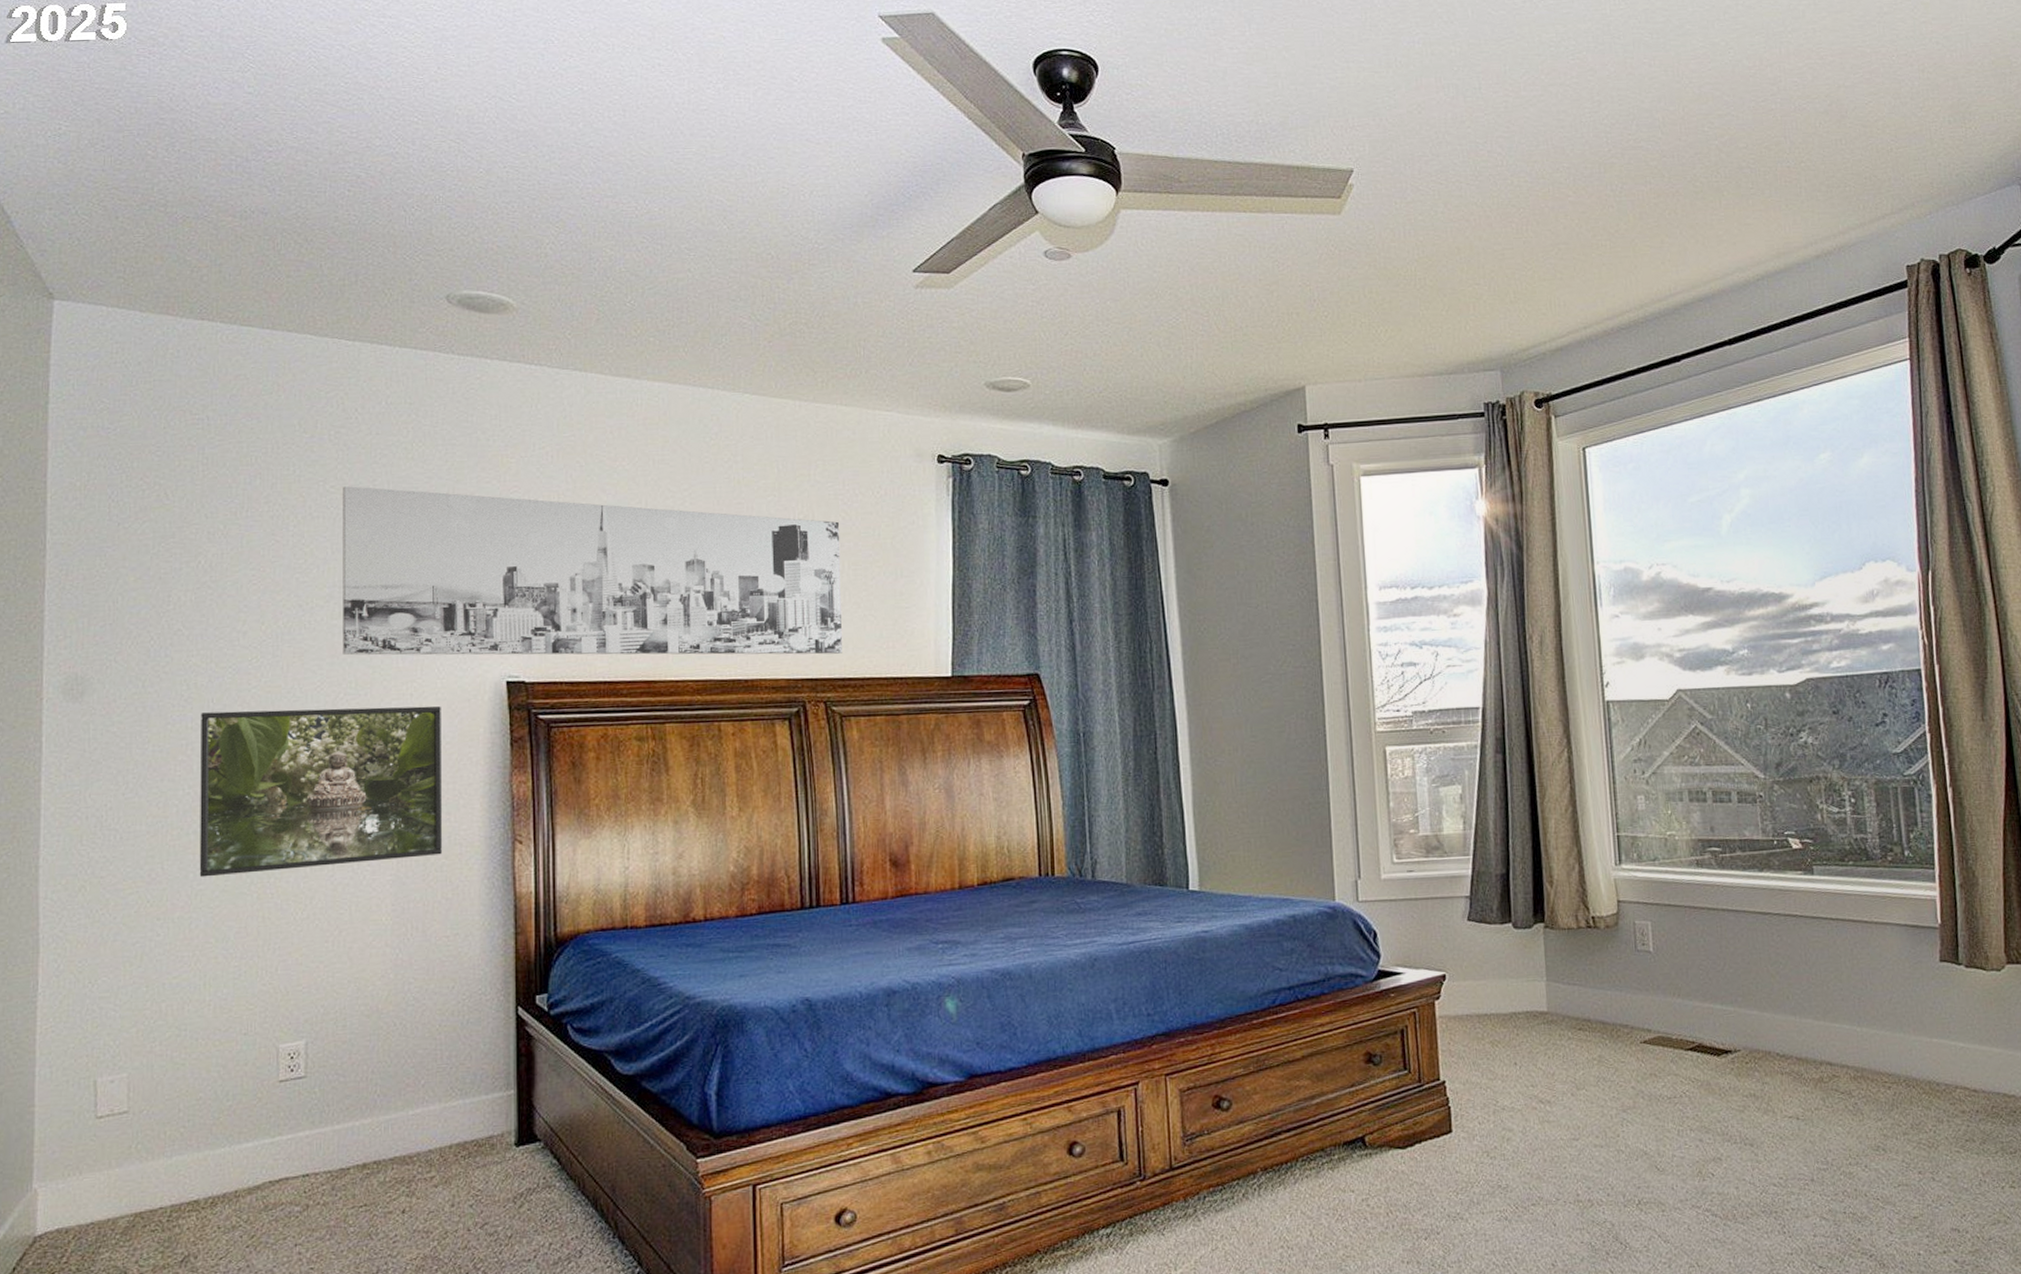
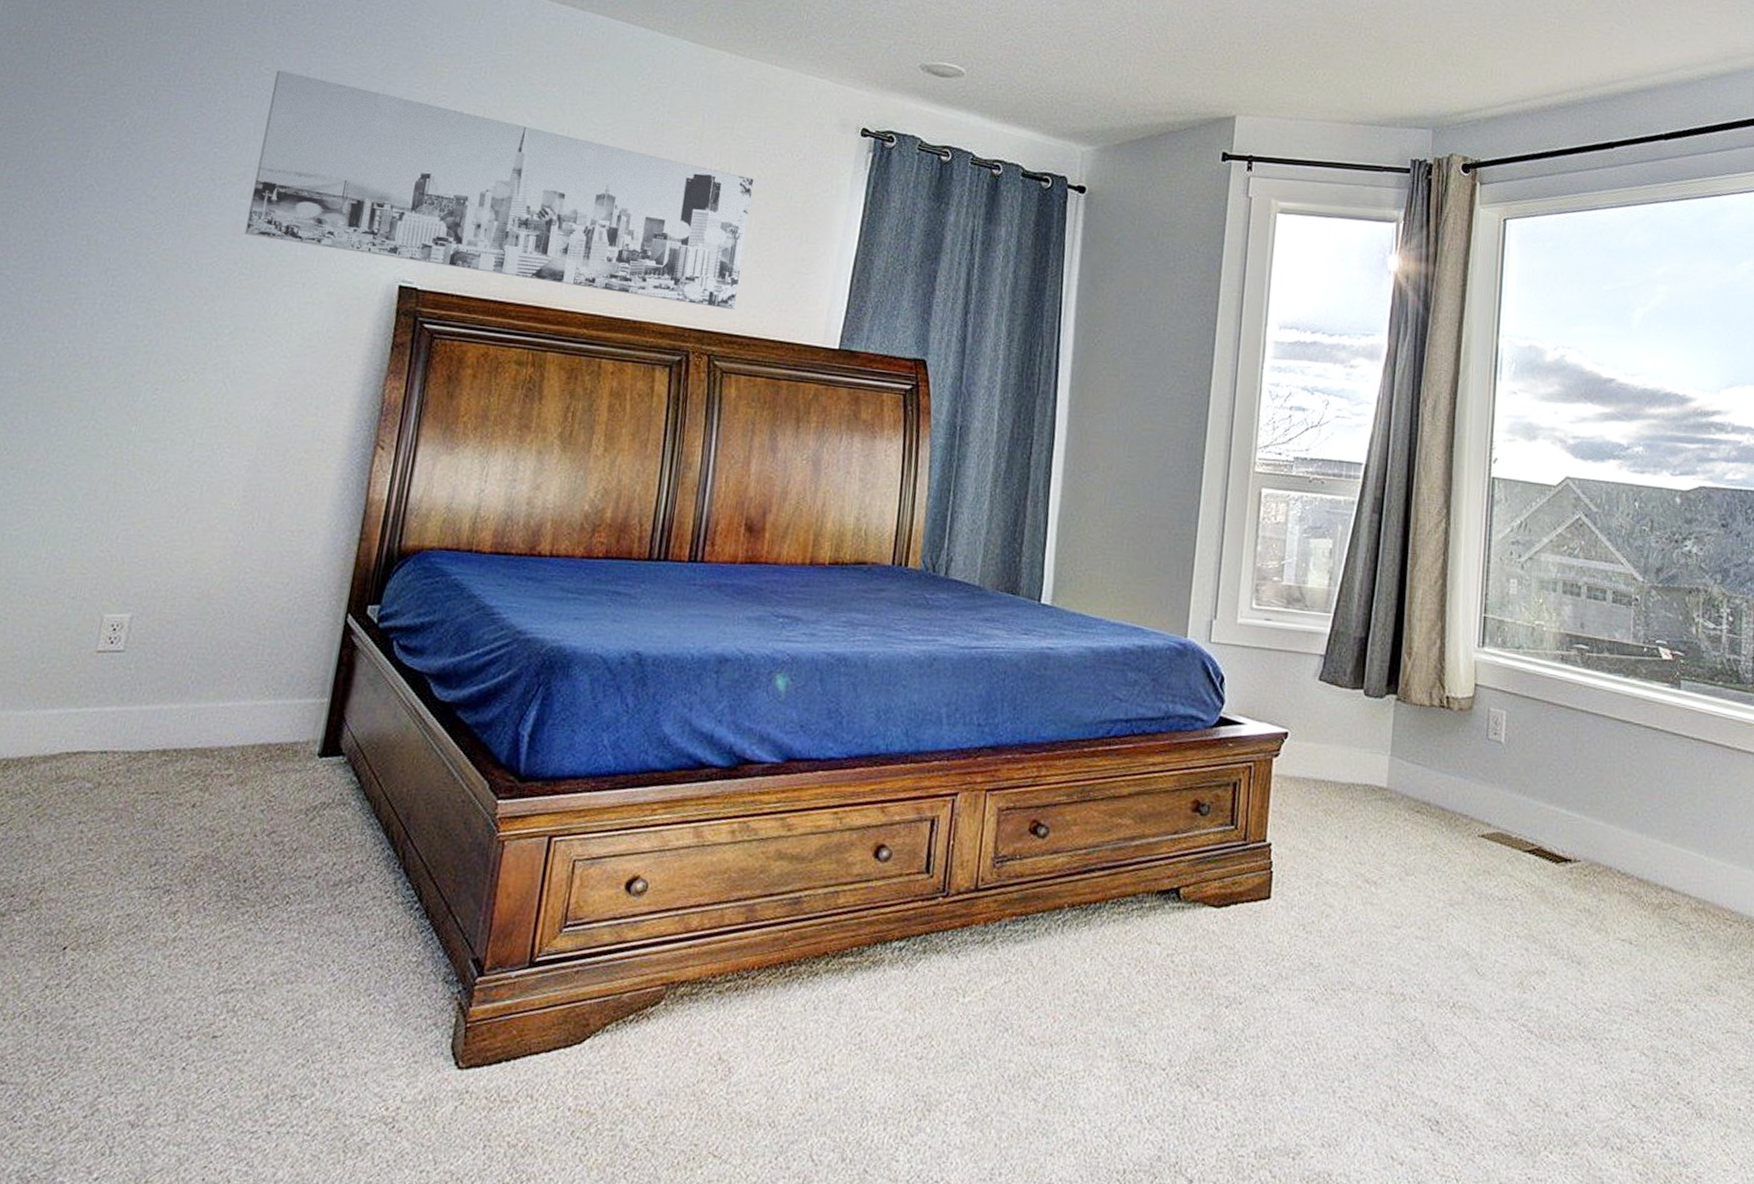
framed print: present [199,706,443,877] -> none [61,270,331,448]

